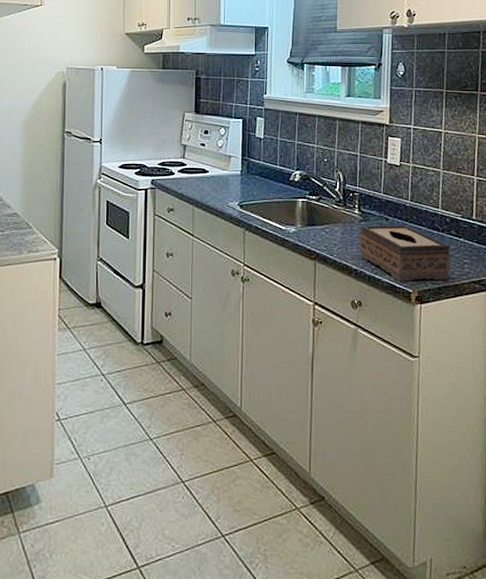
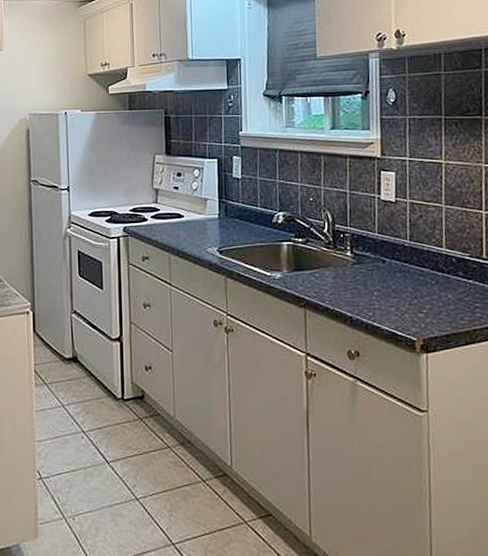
tissue box: present [359,224,451,282] -> none [353,266,460,329]

